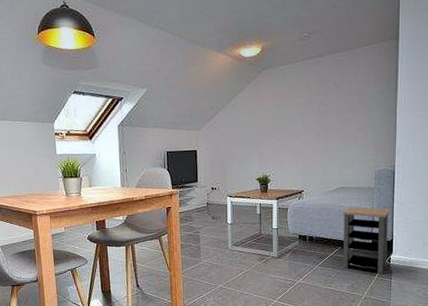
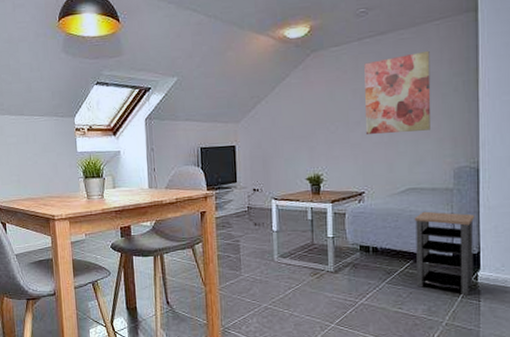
wall art: none [305,71,359,142] -> present [364,50,431,134]

